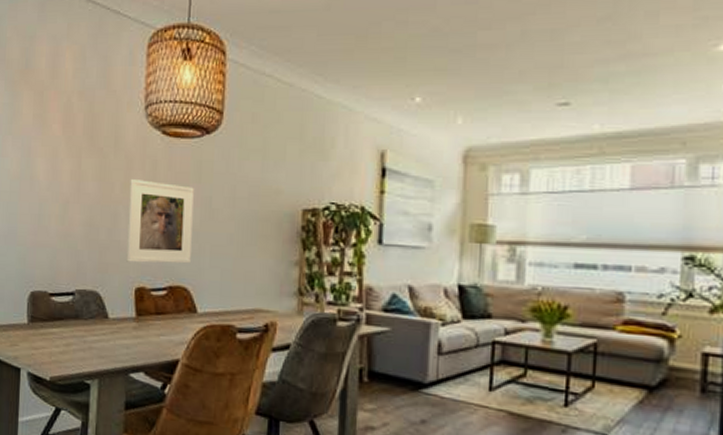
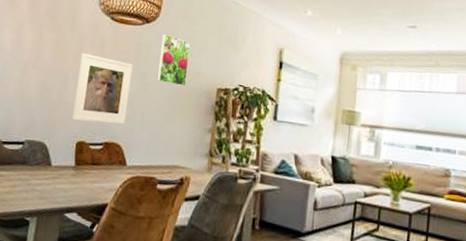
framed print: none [225,145,265,210] -> present [157,33,191,86]

